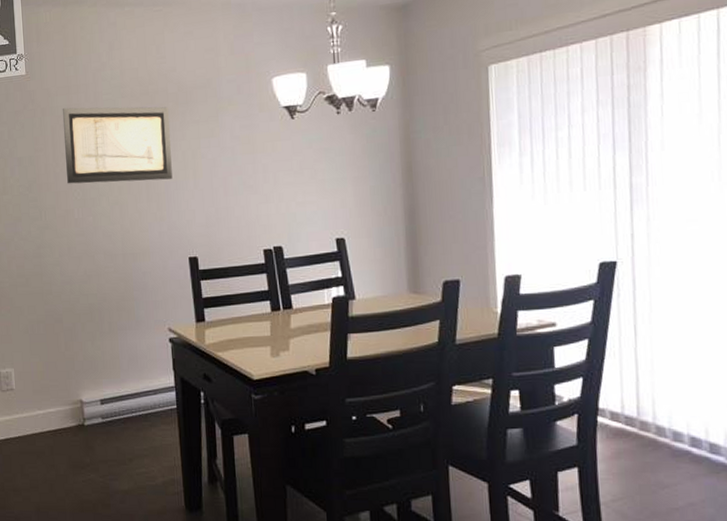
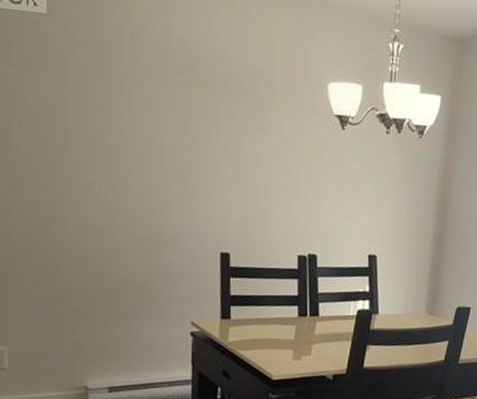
wall art: present [63,106,173,184] -> none [90,63,216,168]

